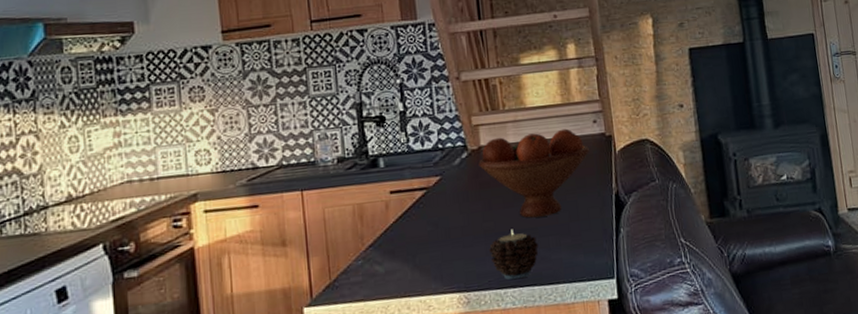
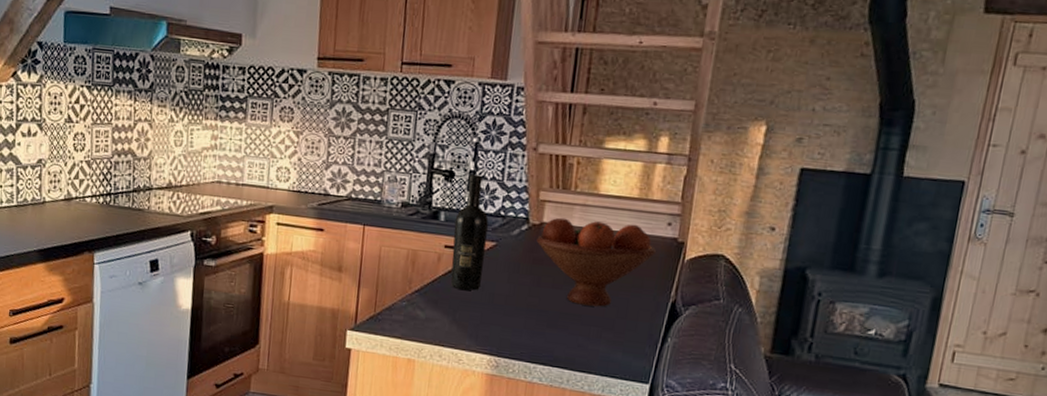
wine bottle: none [395,114,434,233] -> present [450,174,489,291]
candle: present [489,229,539,280] -> none [528,310,578,359]

